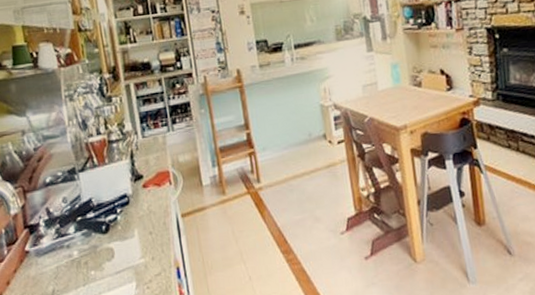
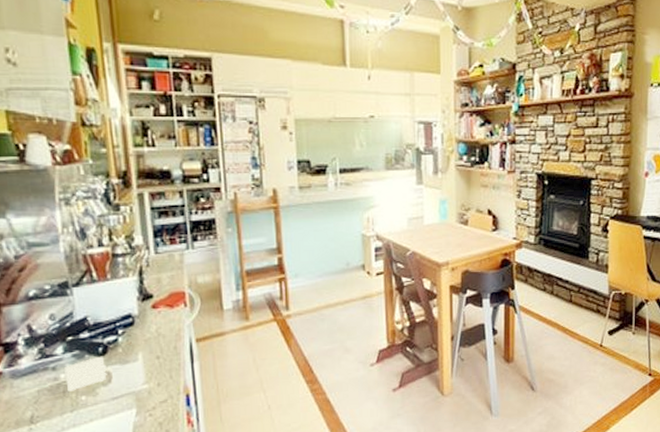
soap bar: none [76,233,110,267] -> present [64,356,107,392]

